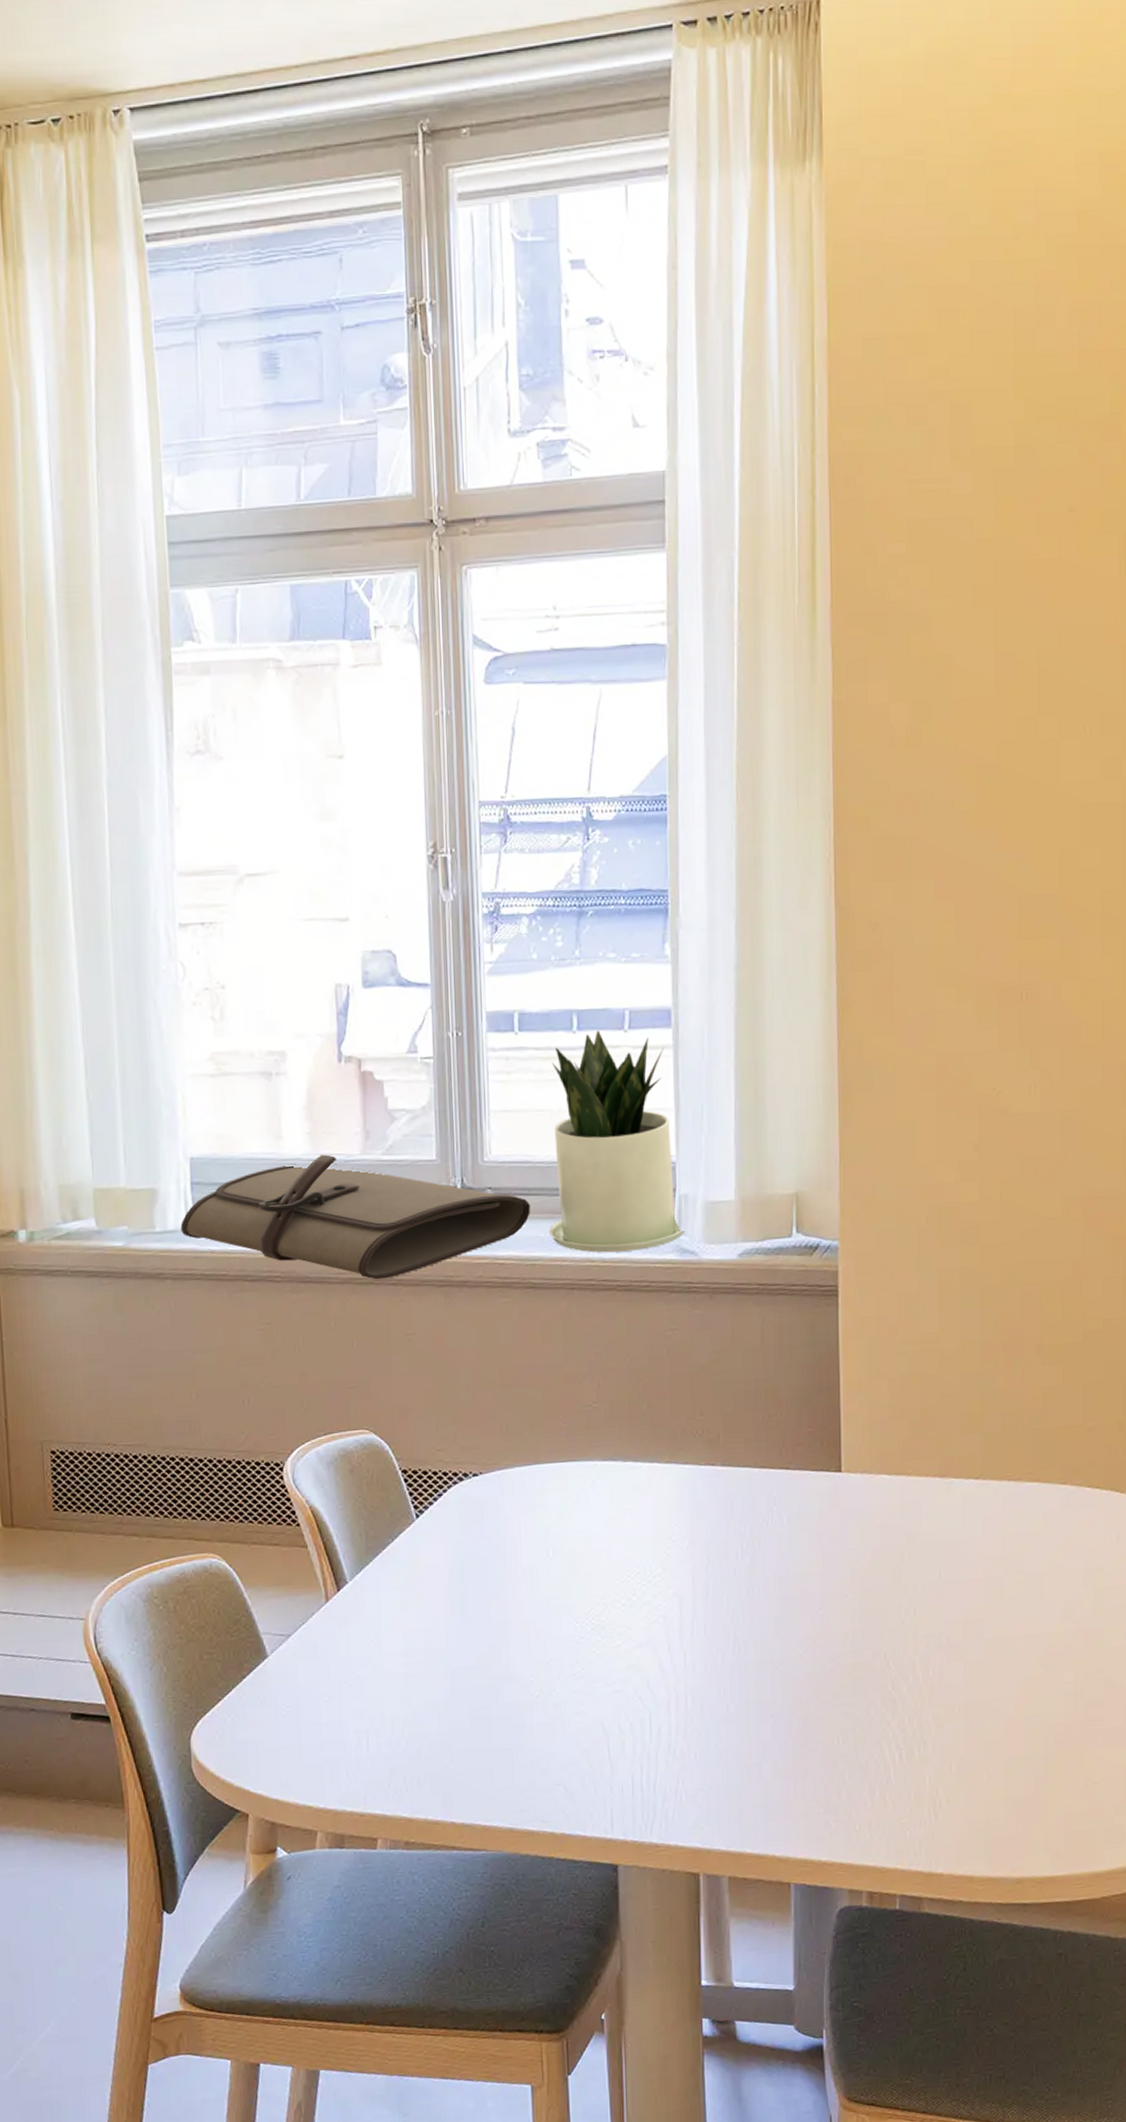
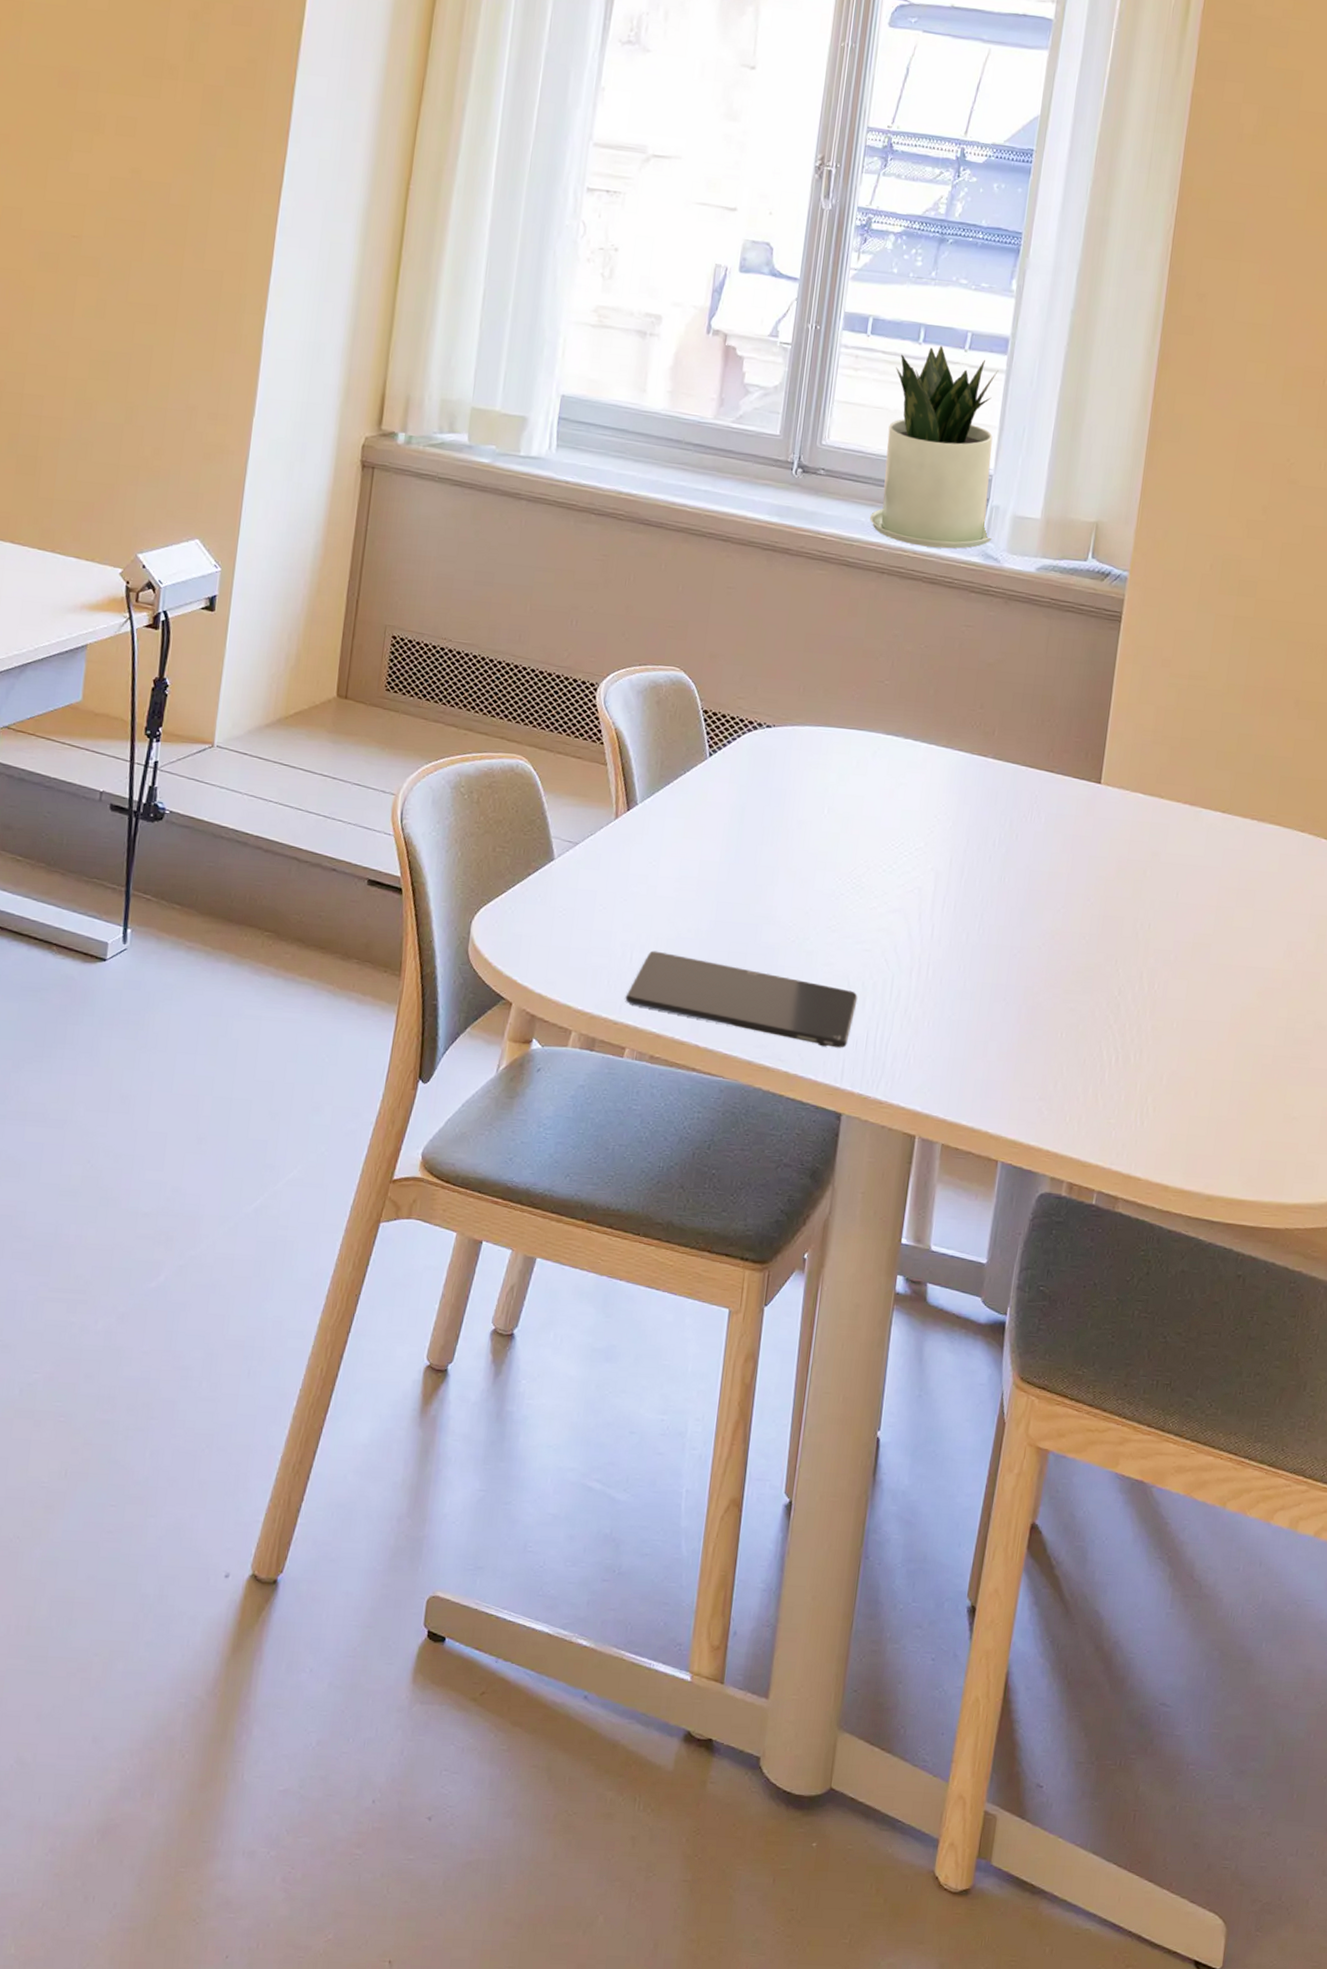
tool roll: present [180,1154,531,1280] -> none [542,413,858,534]
tablet: none [368,1732,616,1800] -> present [625,950,858,1048]

